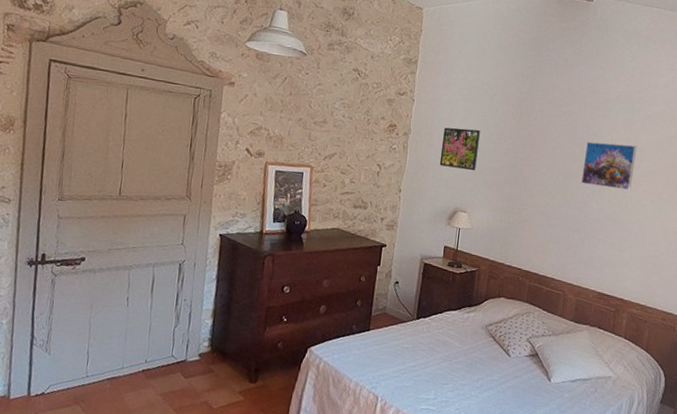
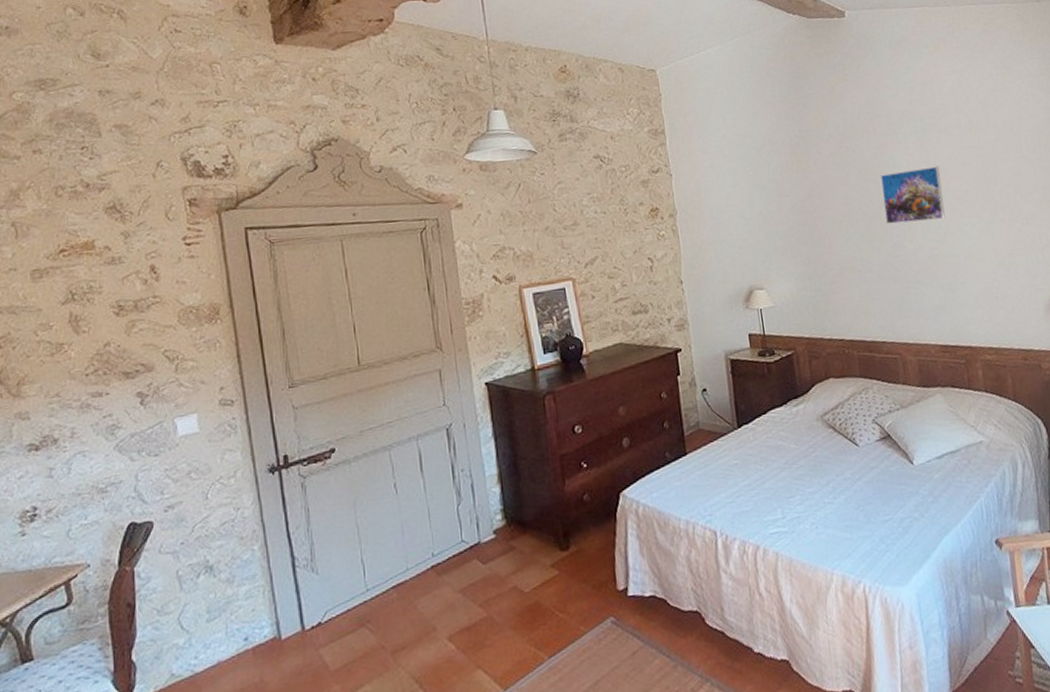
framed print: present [439,127,481,171] -> none [714,190,762,243]

